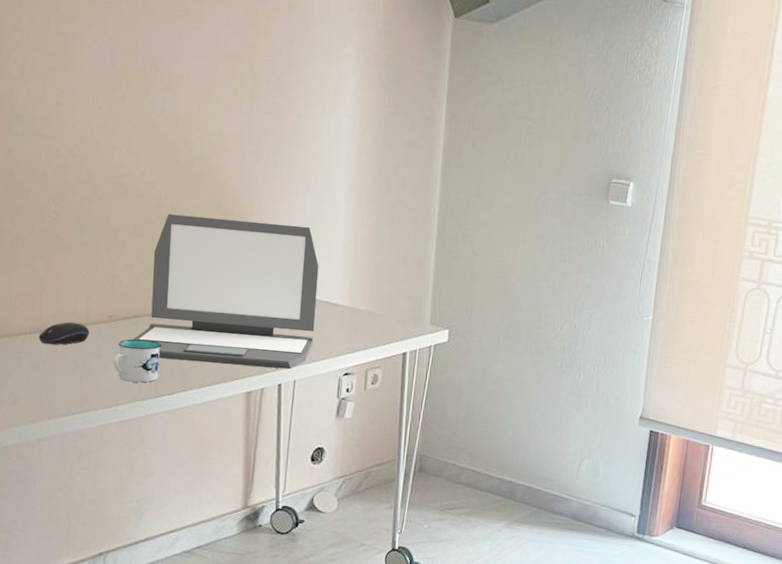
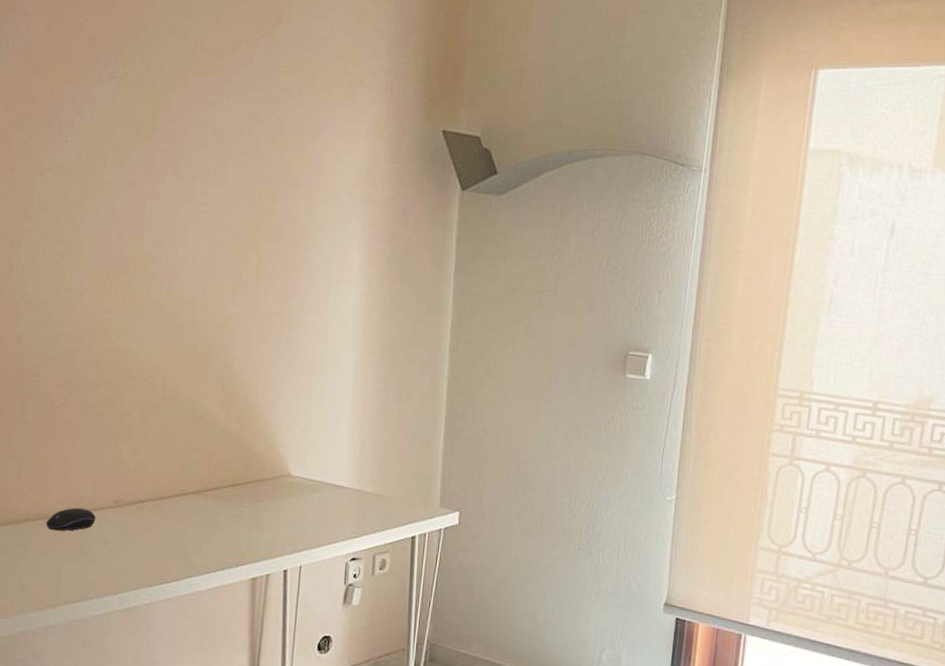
mug: present [113,338,162,383] -> none [118,524,167,569]
laptop: present [133,214,319,369] -> none [138,397,325,555]

